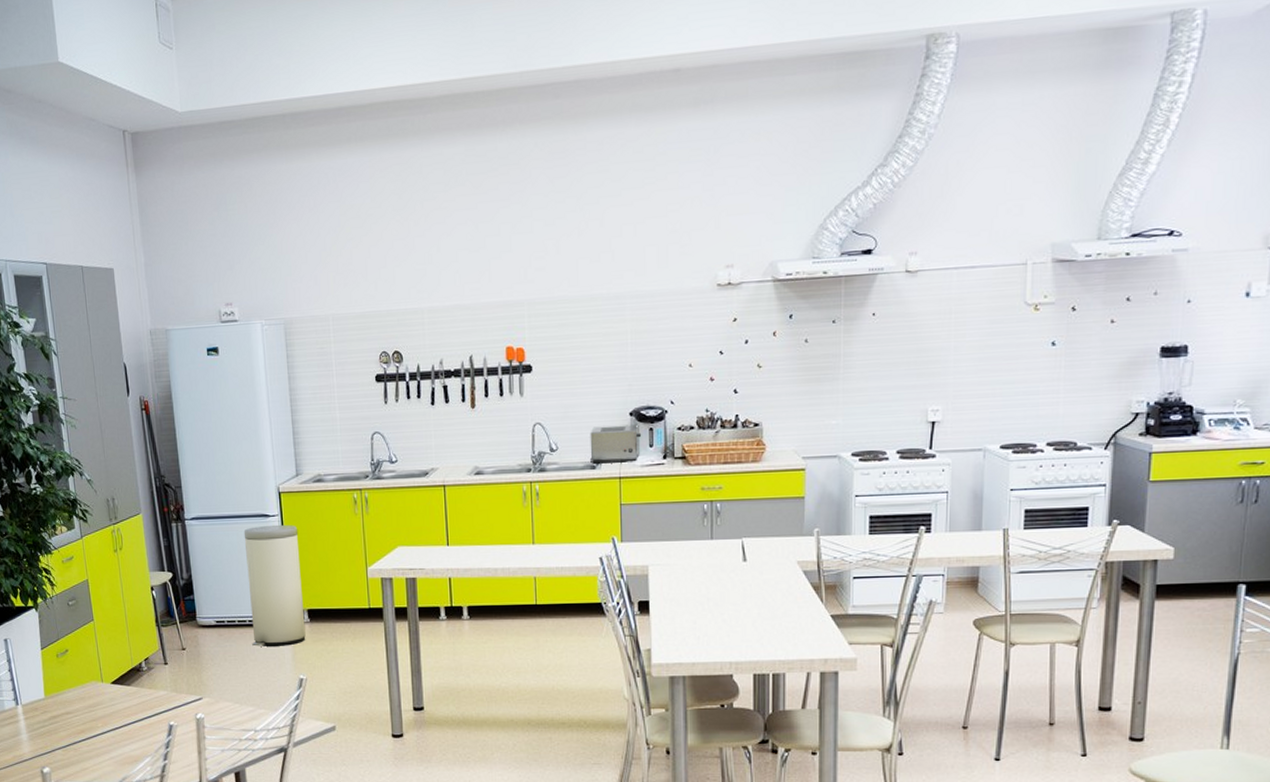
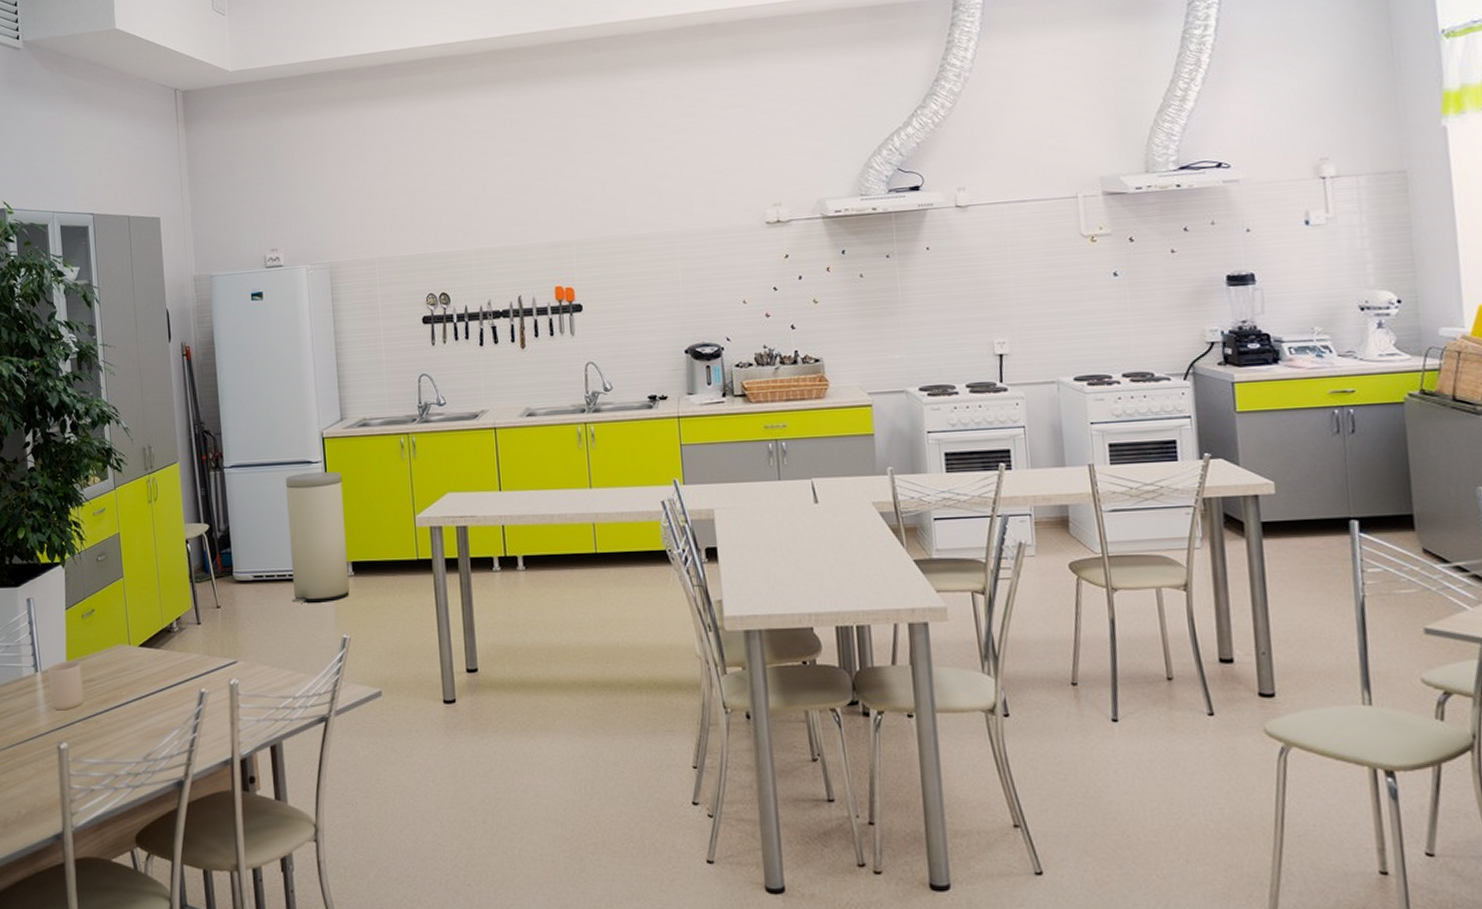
cup: none [27,696,63,738] -> present [47,661,84,709]
toaster: present [590,424,641,464] -> none [644,362,698,403]

